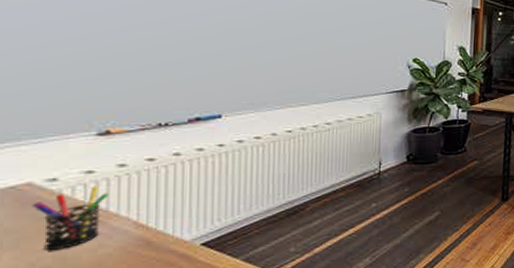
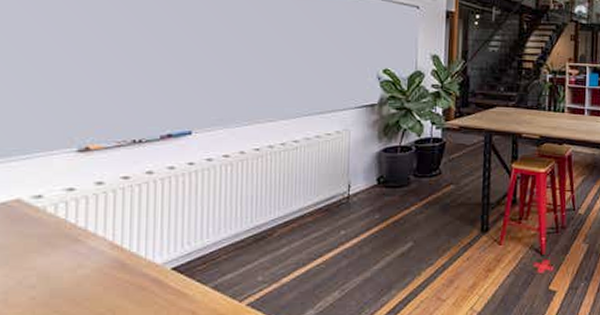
pen holder: present [30,186,109,251] -> none [19,204,87,269]

